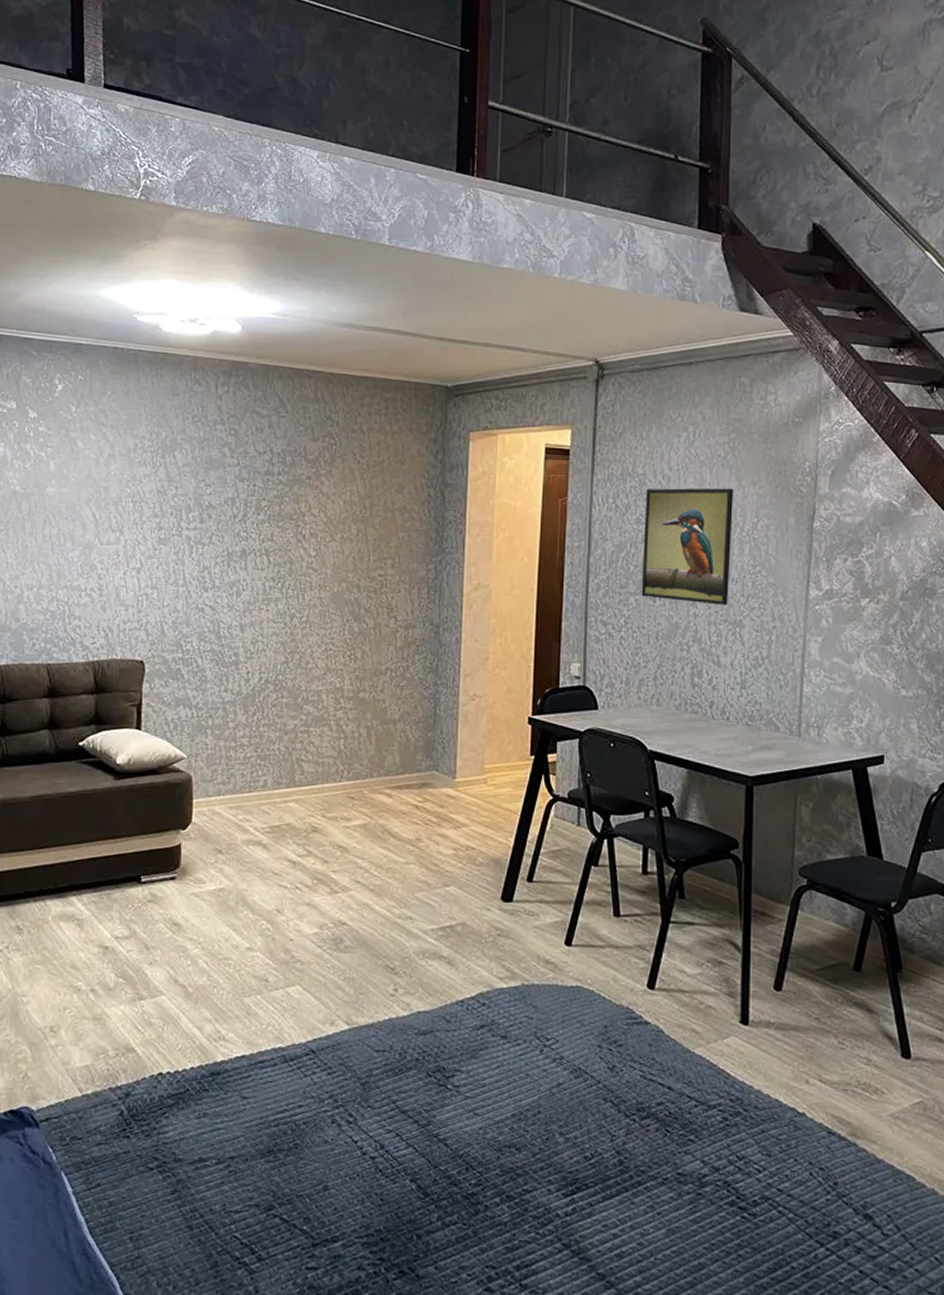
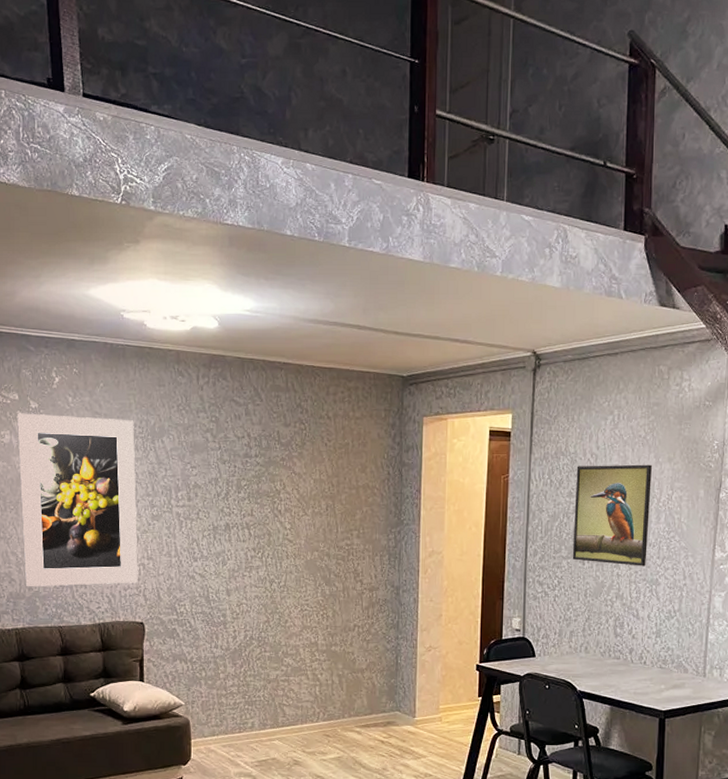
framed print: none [11,423,143,619] -> present [17,413,138,587]

